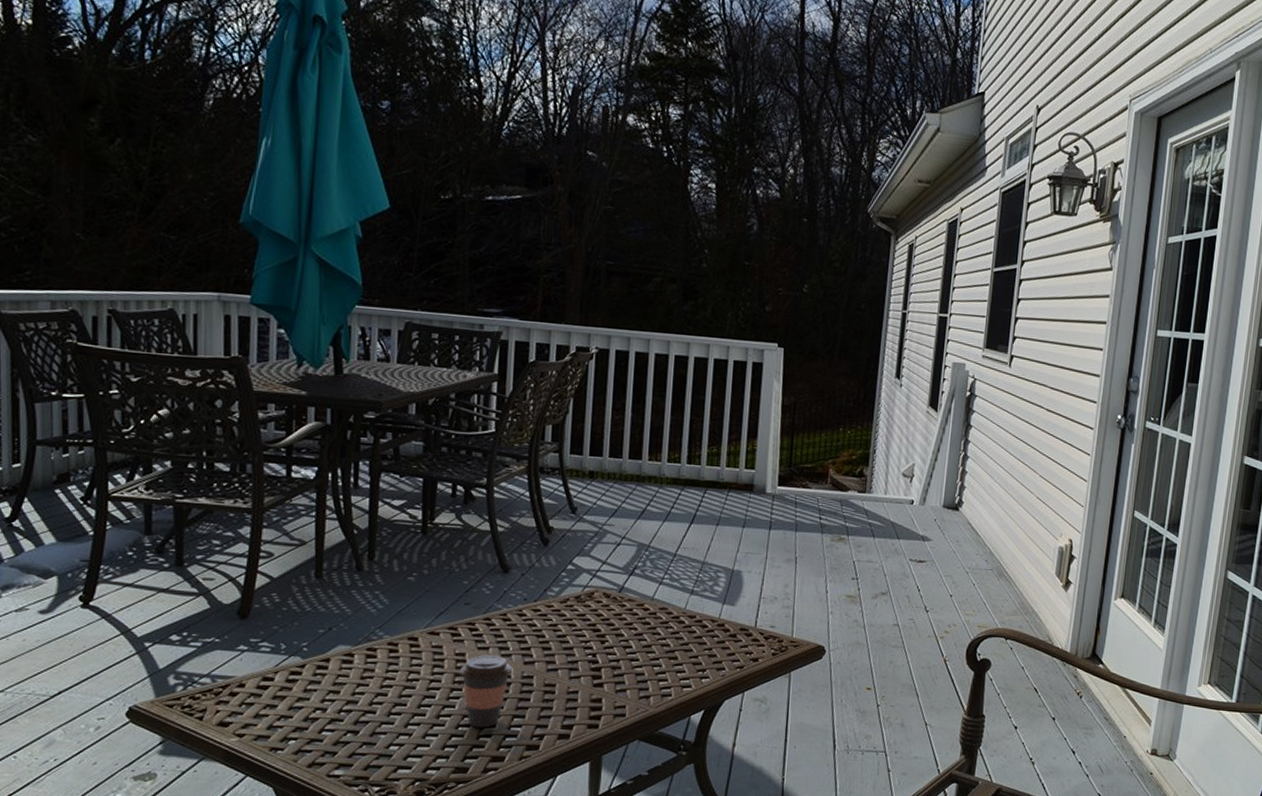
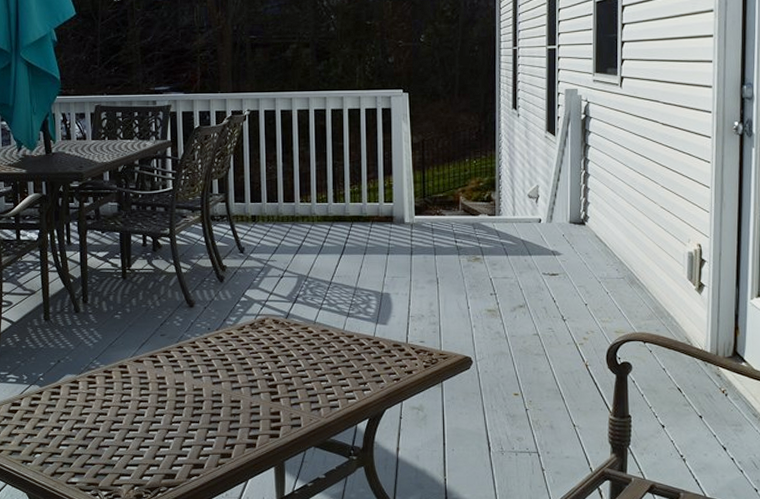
coffee cup: present [459,655,513,728] -> none [162,378,204,440]

